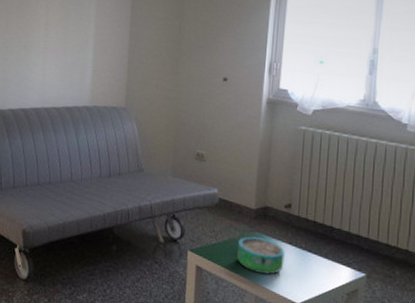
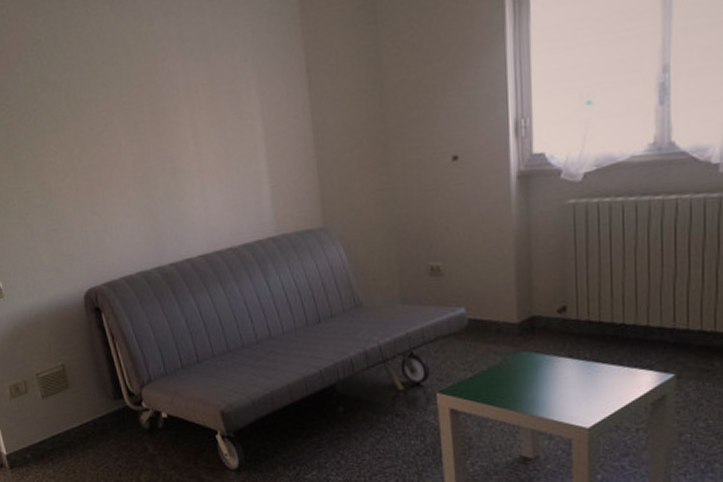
decorative bowl: present [237,236,285,275] -> none [501,357,565,402]

